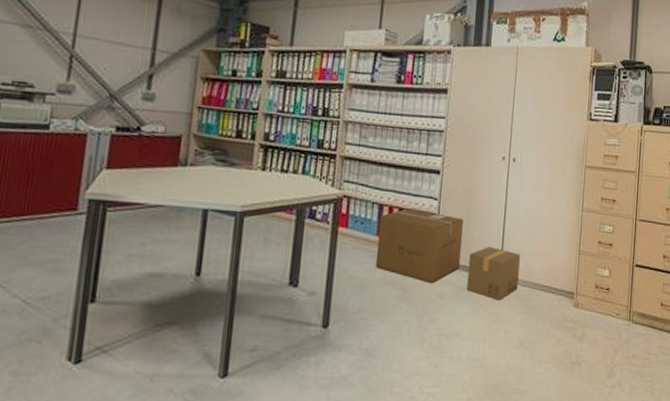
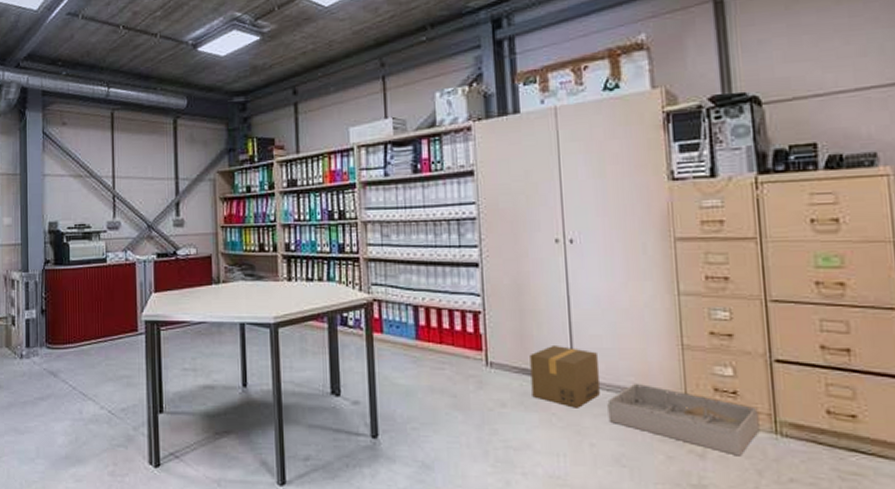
box: present [375,208,463,284] -> none [416,308,519,390]
plastic crate: none [521,280,621,339] -> present [607,383,760,456]

